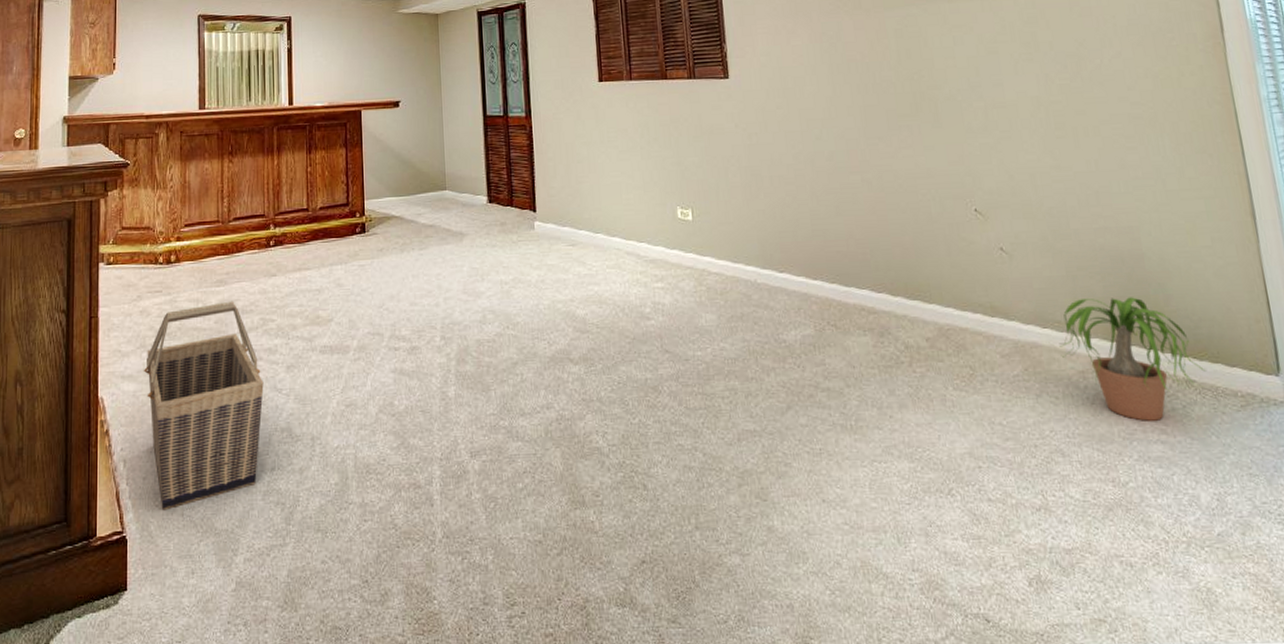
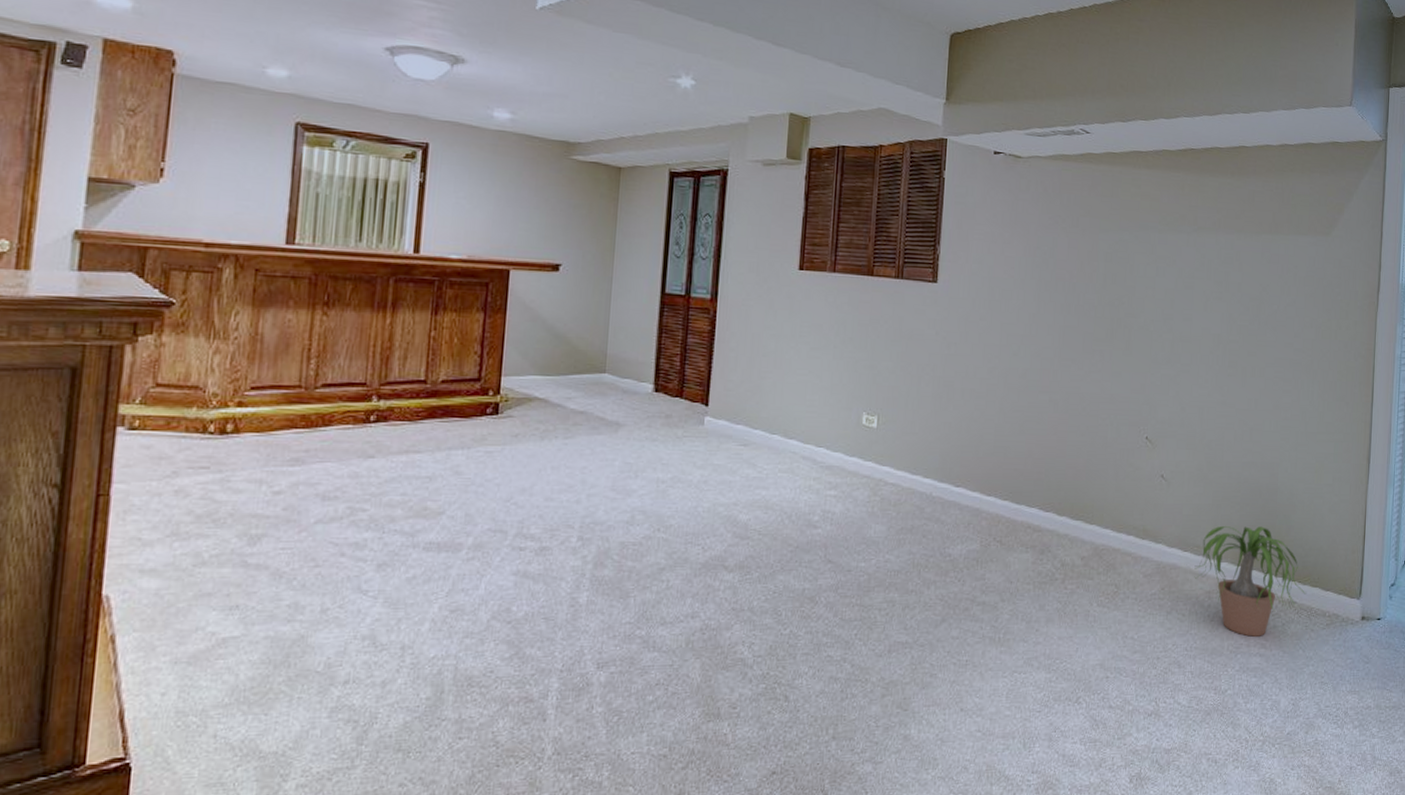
basket: present [143,301,264,511] -> none [172,484,344,732]

